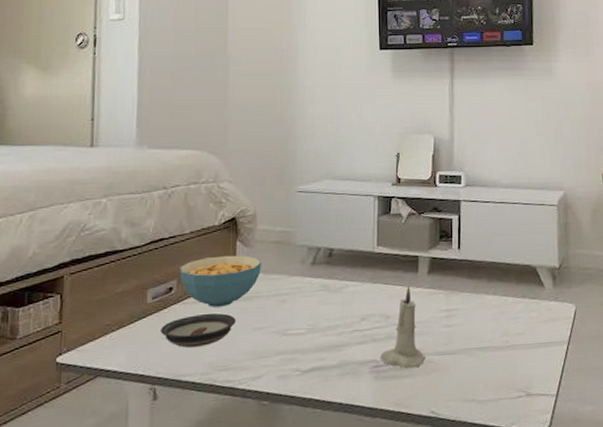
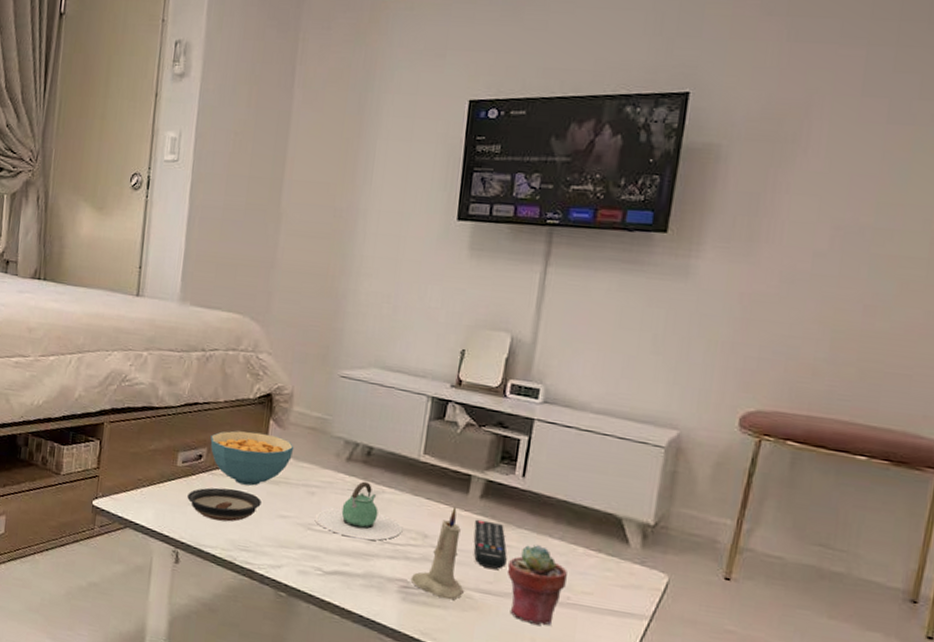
teapot: none [288,280,368,334] -> present [314,481,403,541]
remote control: none [427,292,456,332] -> present [474,519,507,569]
potted succulent: none [457,303,503,371] -> present [507,545,567,626]

